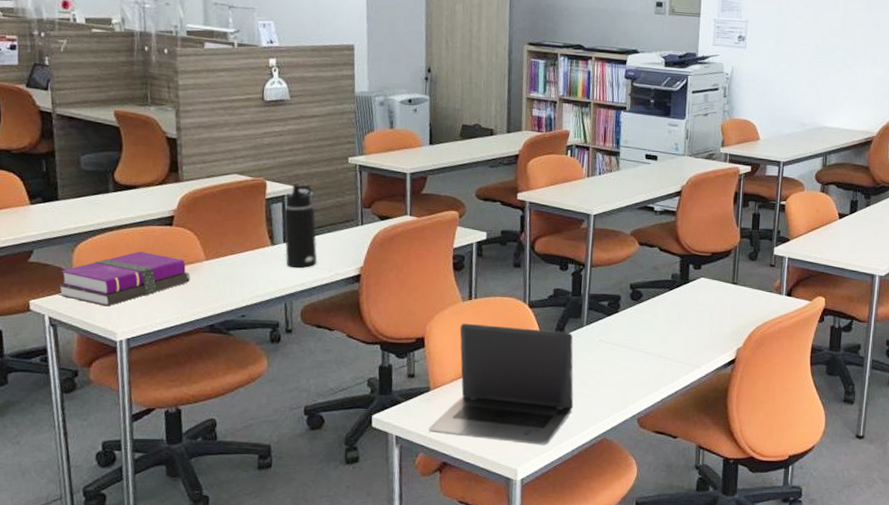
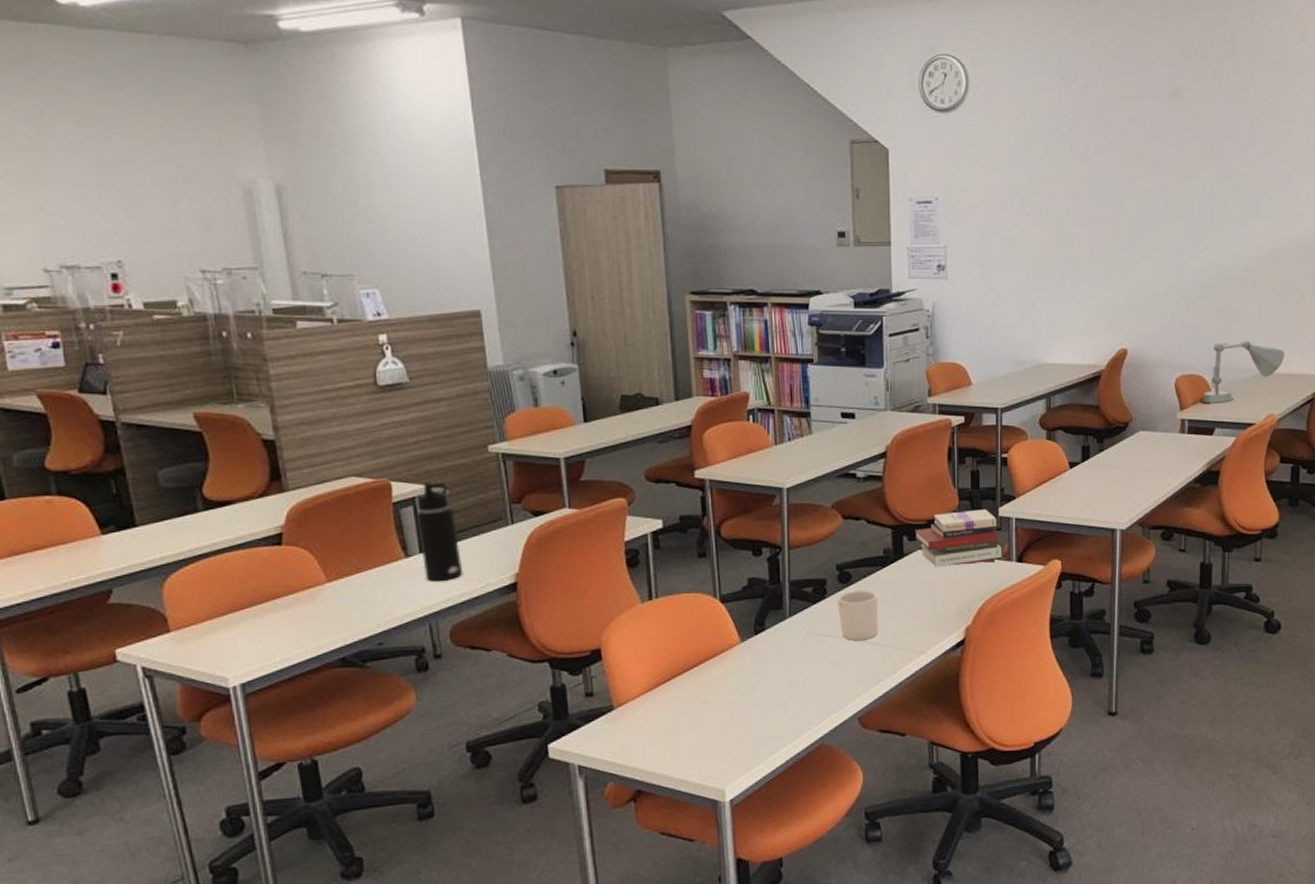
notebook: present [58,251,190,307] -> none [149,579,311,648]
laptop computer: present [428,323,574,445] -> none [616,627,783,760]
mug: none [628,308,664,351] -> present [837,590,879,640]
books: none [699,247,774,294] -> present [915,509,1002,567]

